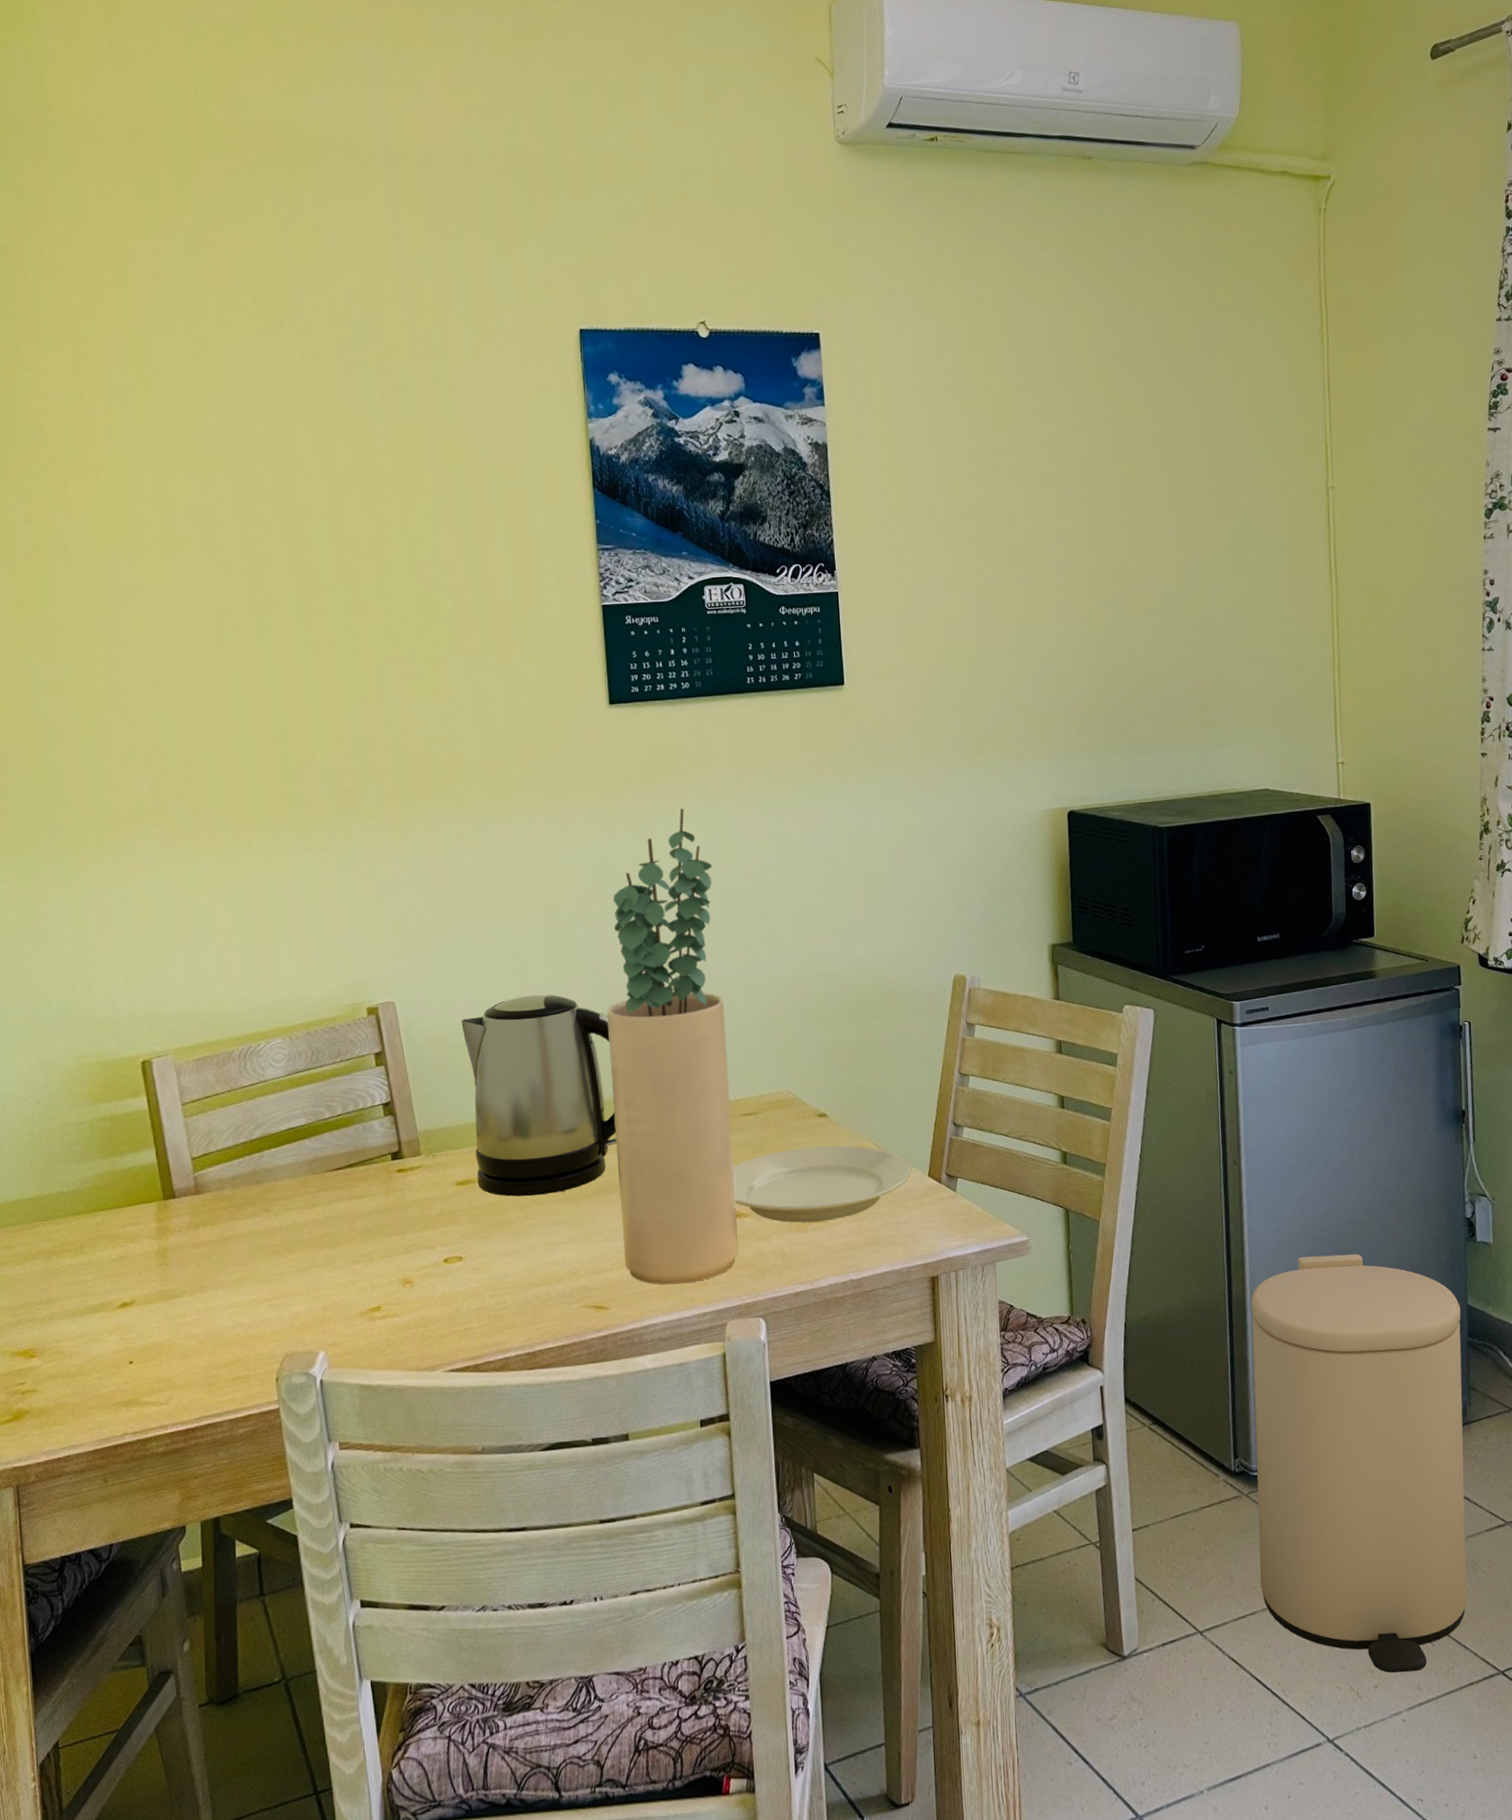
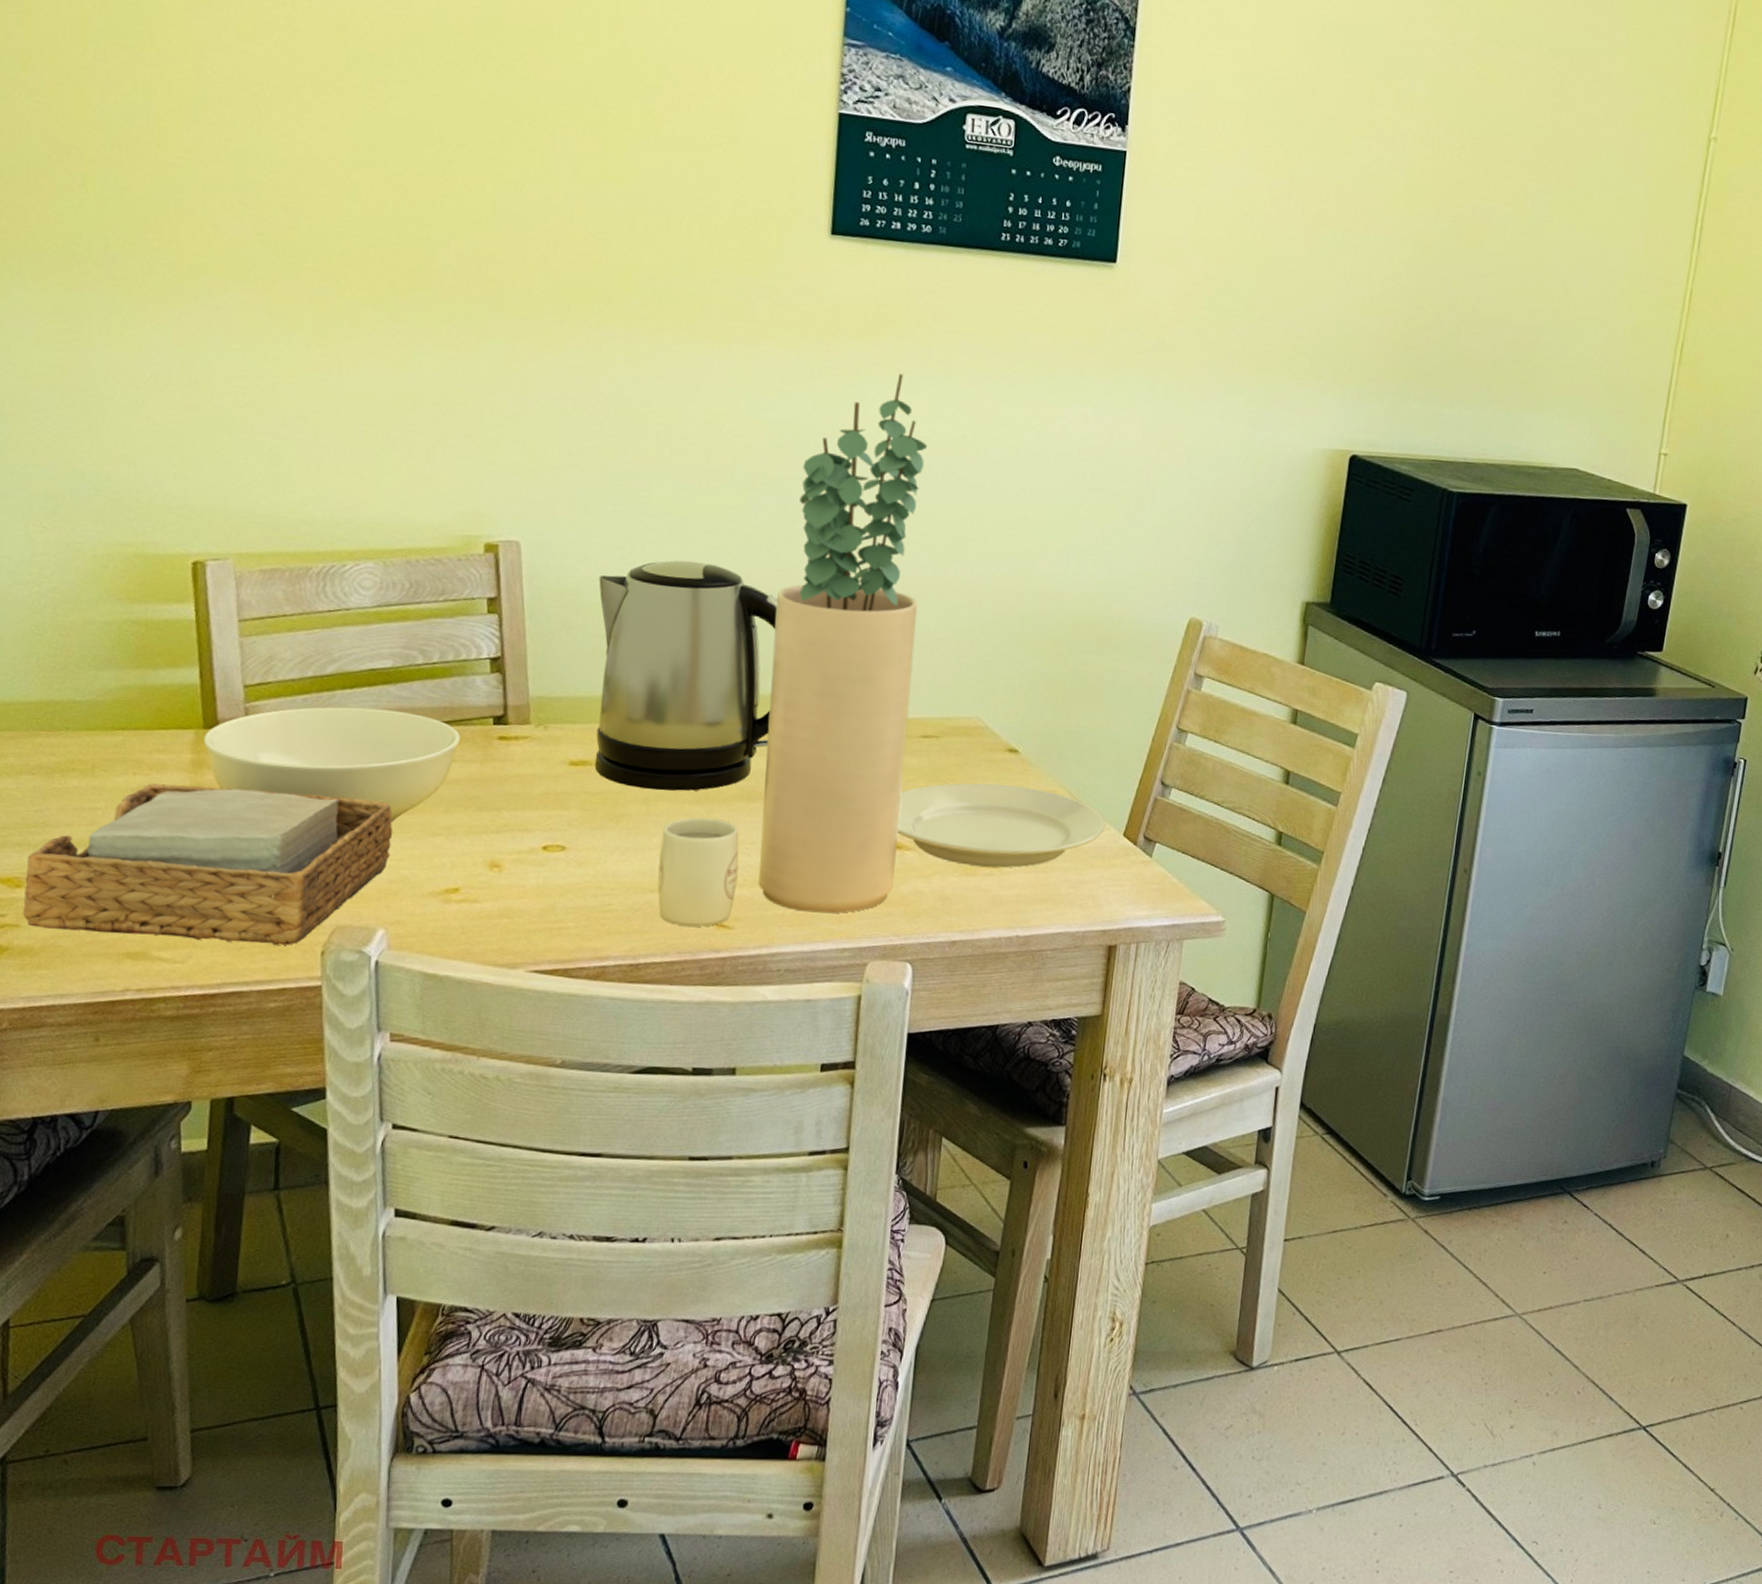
napkin holder: none [37,1240,322,1390] -> present [22,783,393,945]
bowl: none [164,1160,367,1257] -> present [203,706,461,823]
mug: none [539,1213,608,1313] -> present [657,817,739,927]
pedal bin: present [1250,1253,1467,1673] -> none [1410,981,1676,1417]

